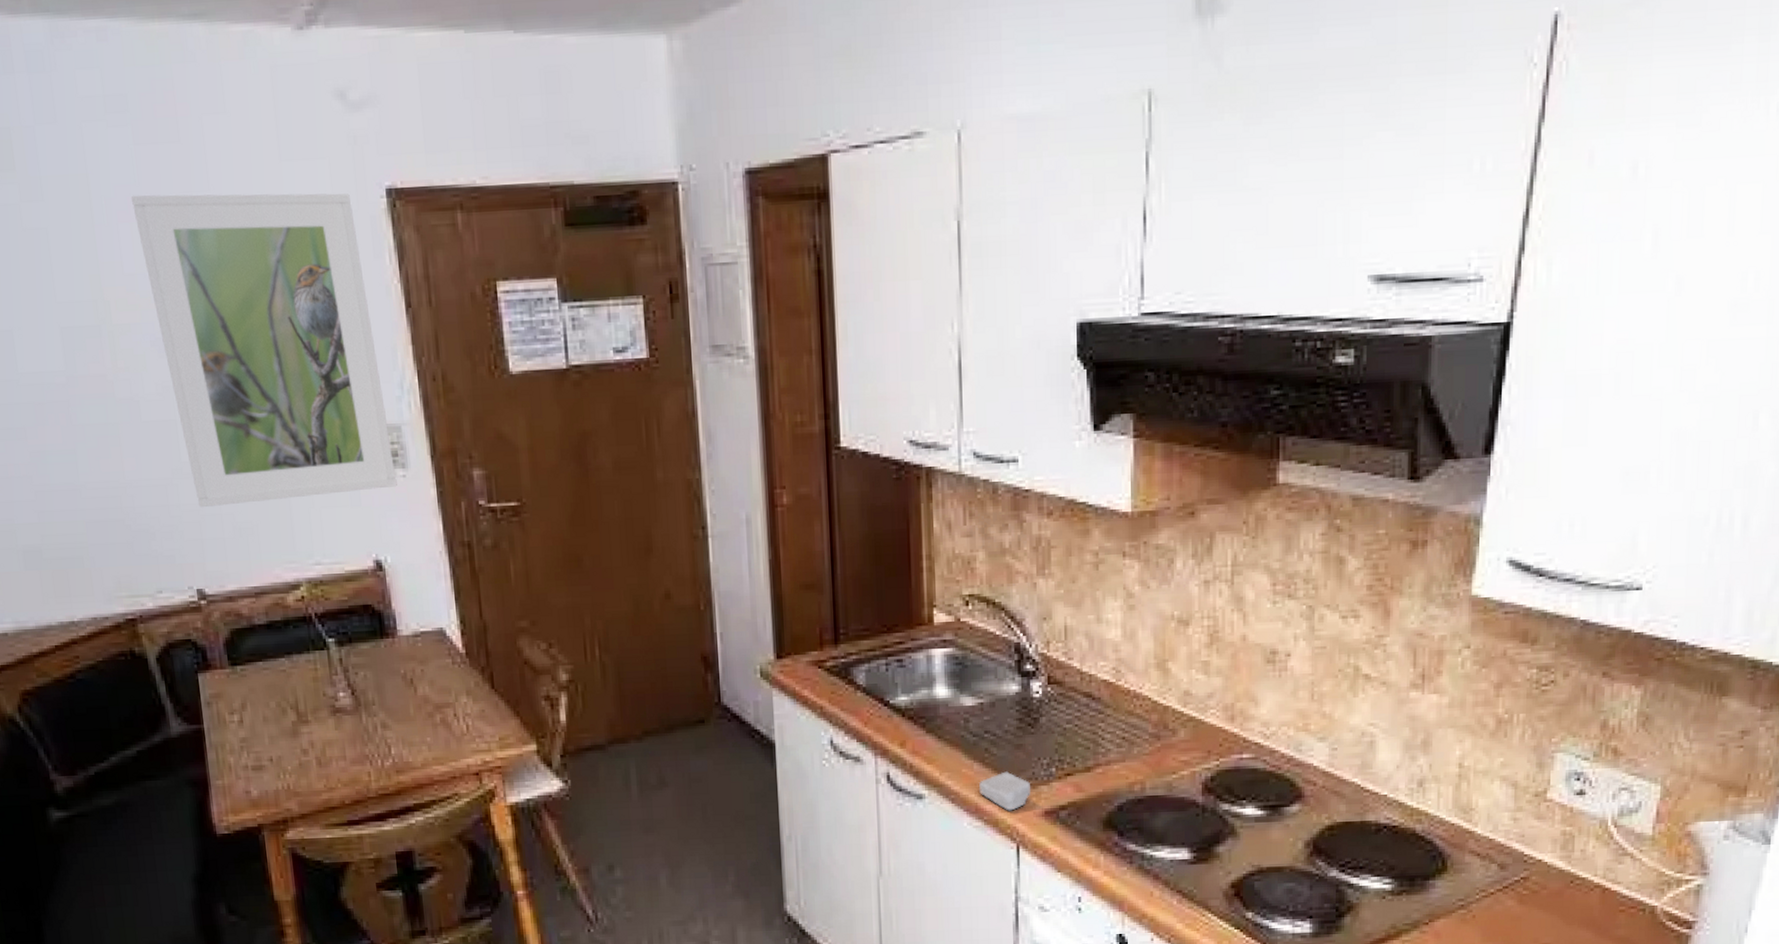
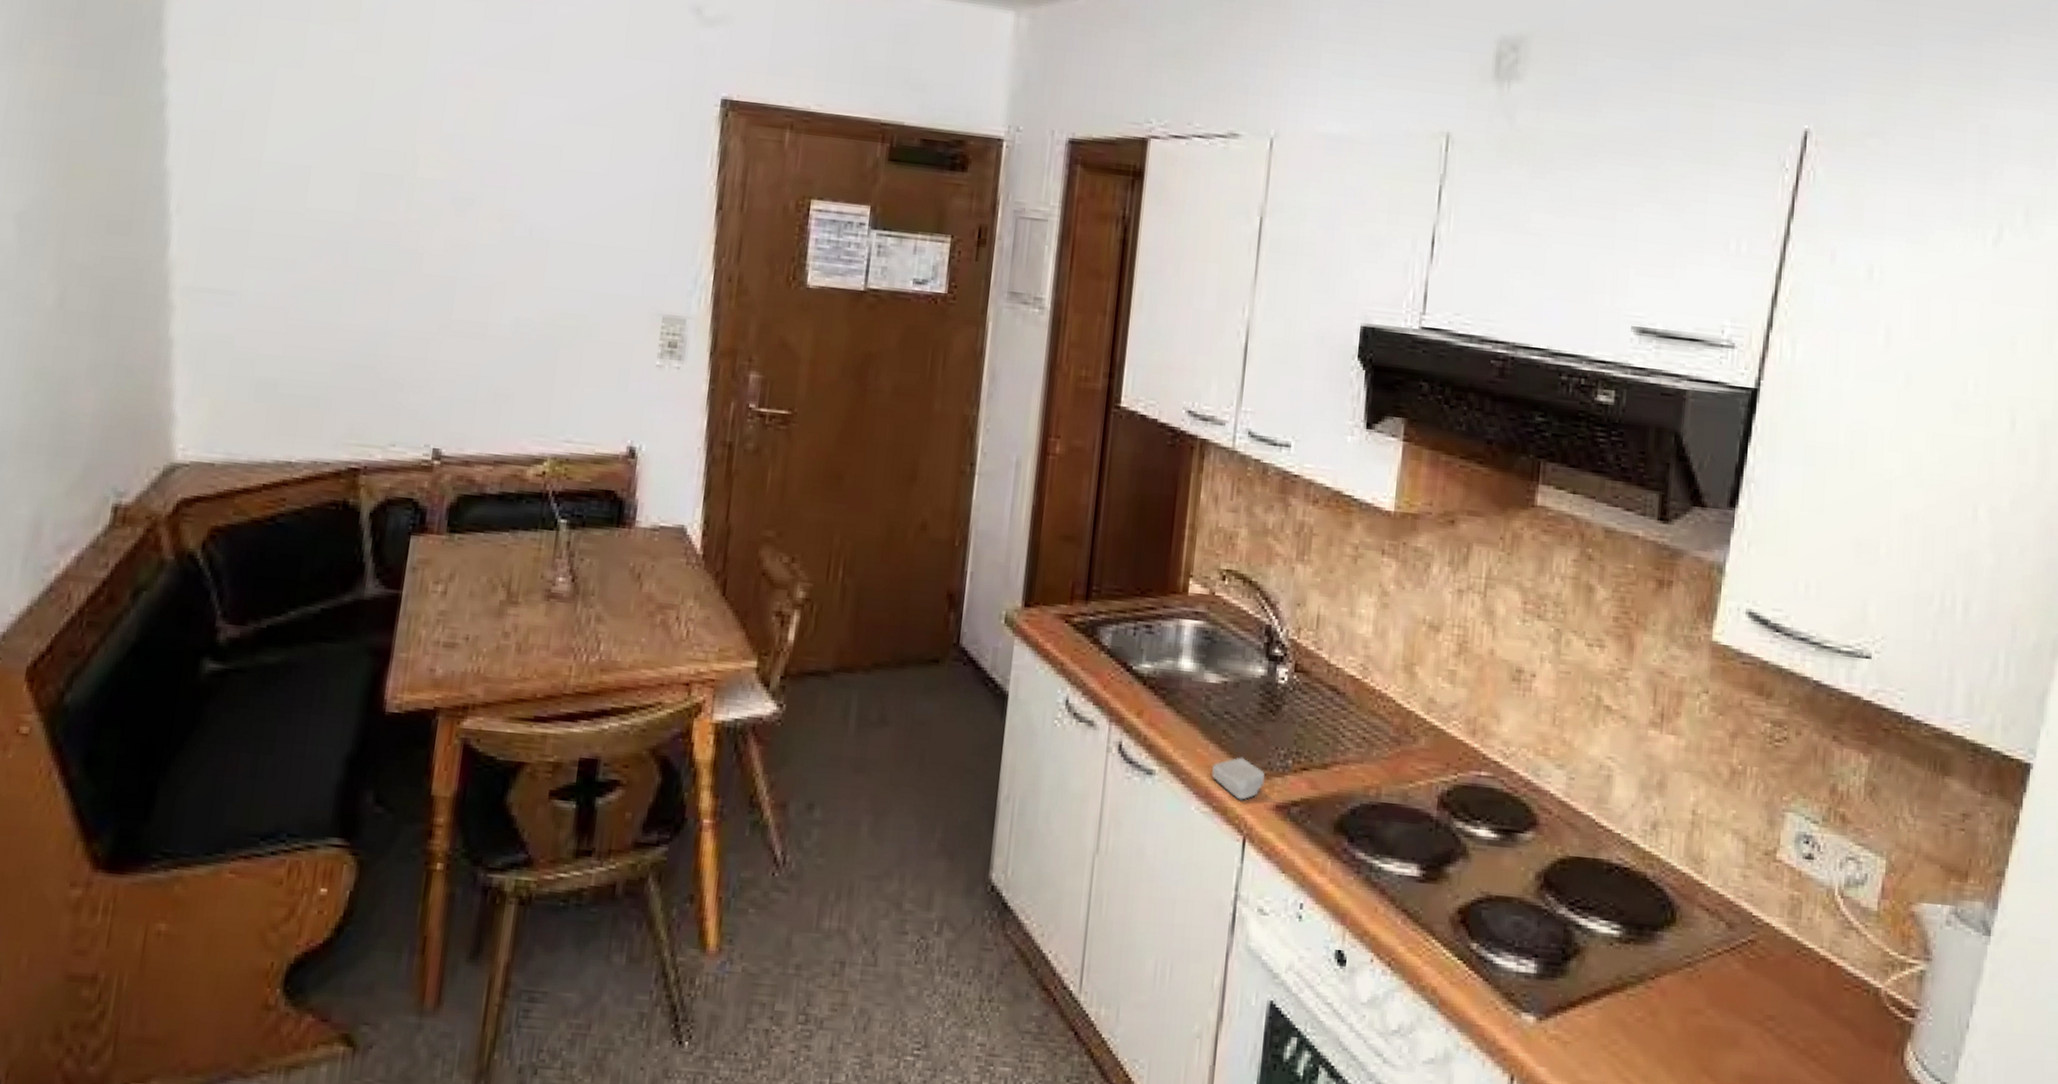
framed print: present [132,193,397,508] -> none [458,63,685,377]

